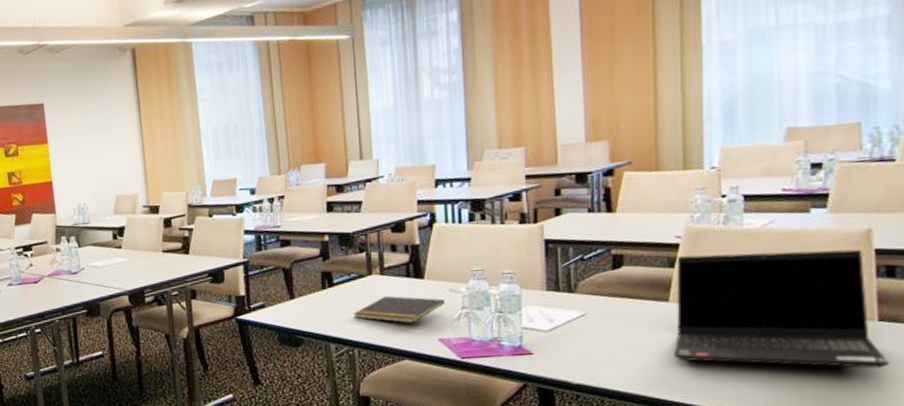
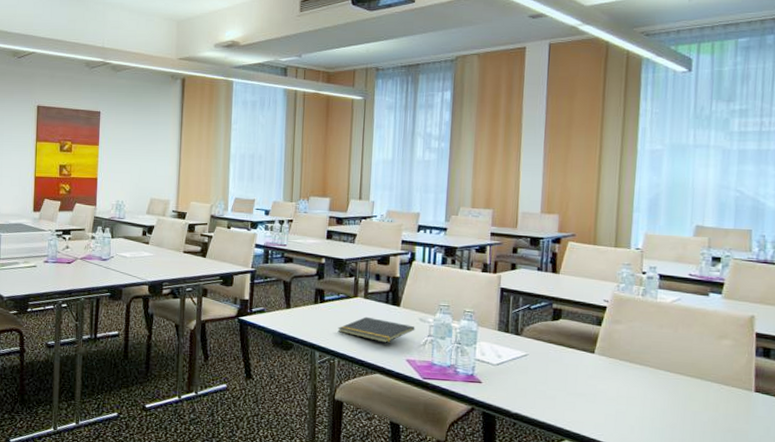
laptop computer: present [674,249,890,369] -> none [595,317,761,431]

